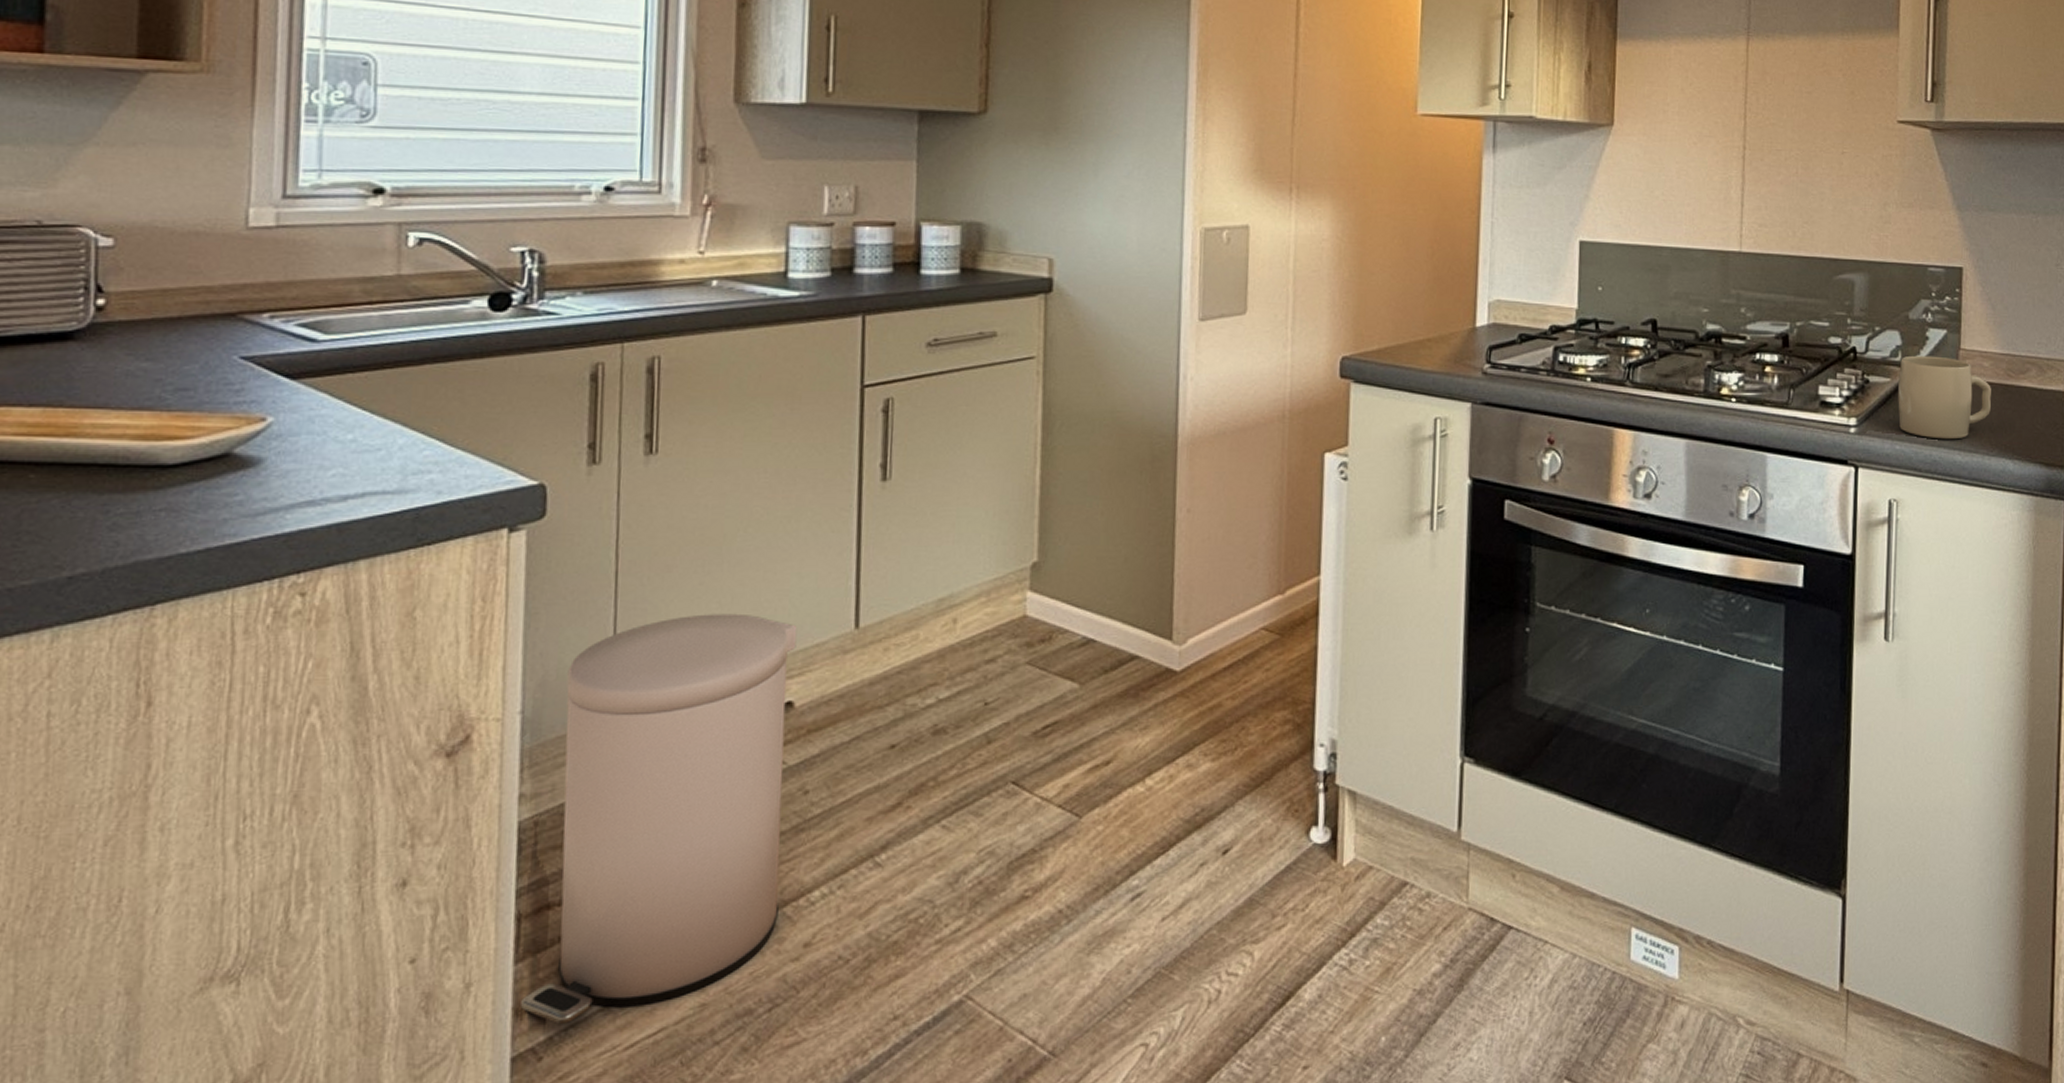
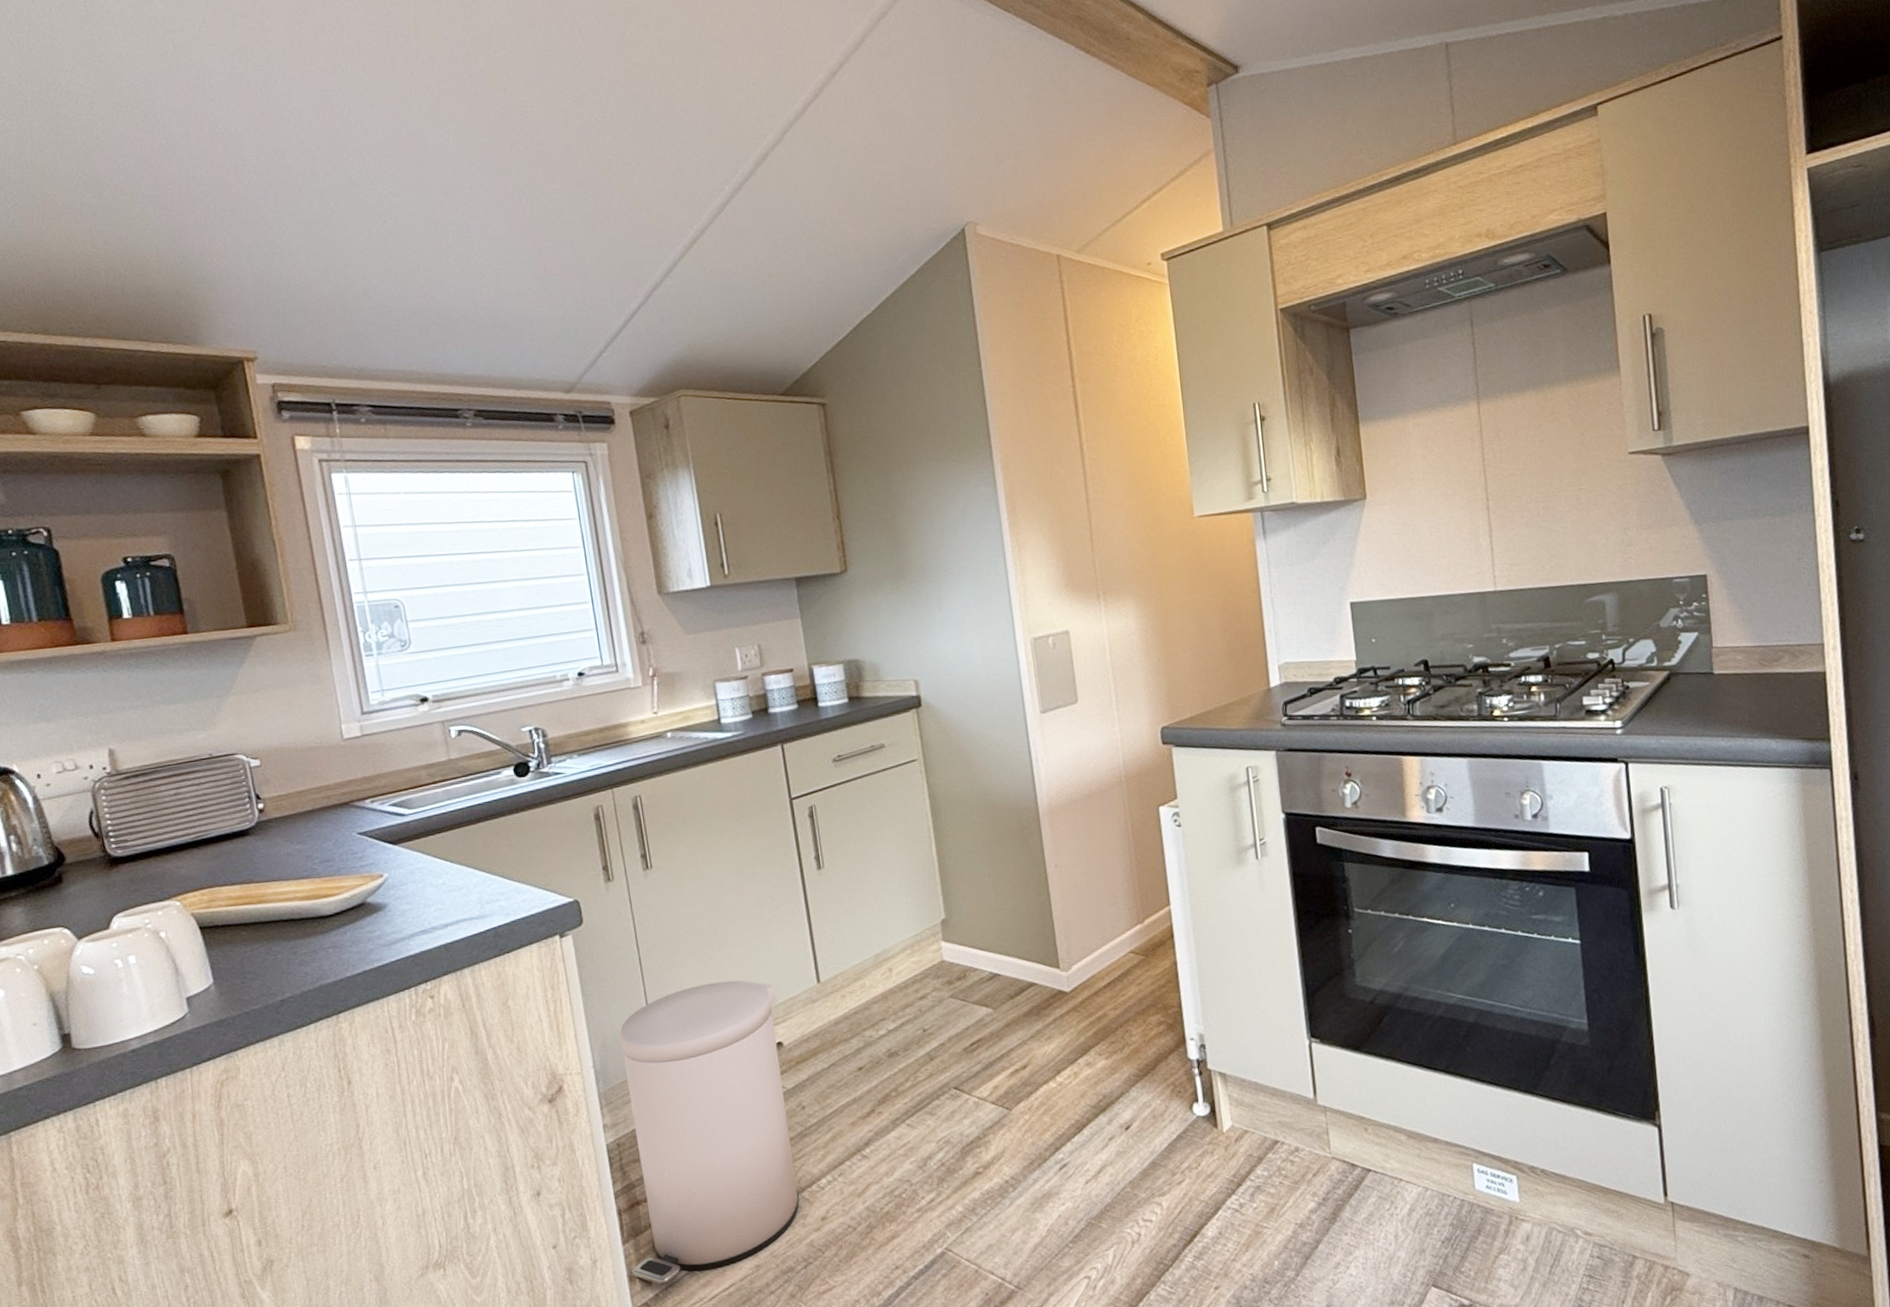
mug: present [1898,355,1991,440] -> none [1656,656,1748,730]

